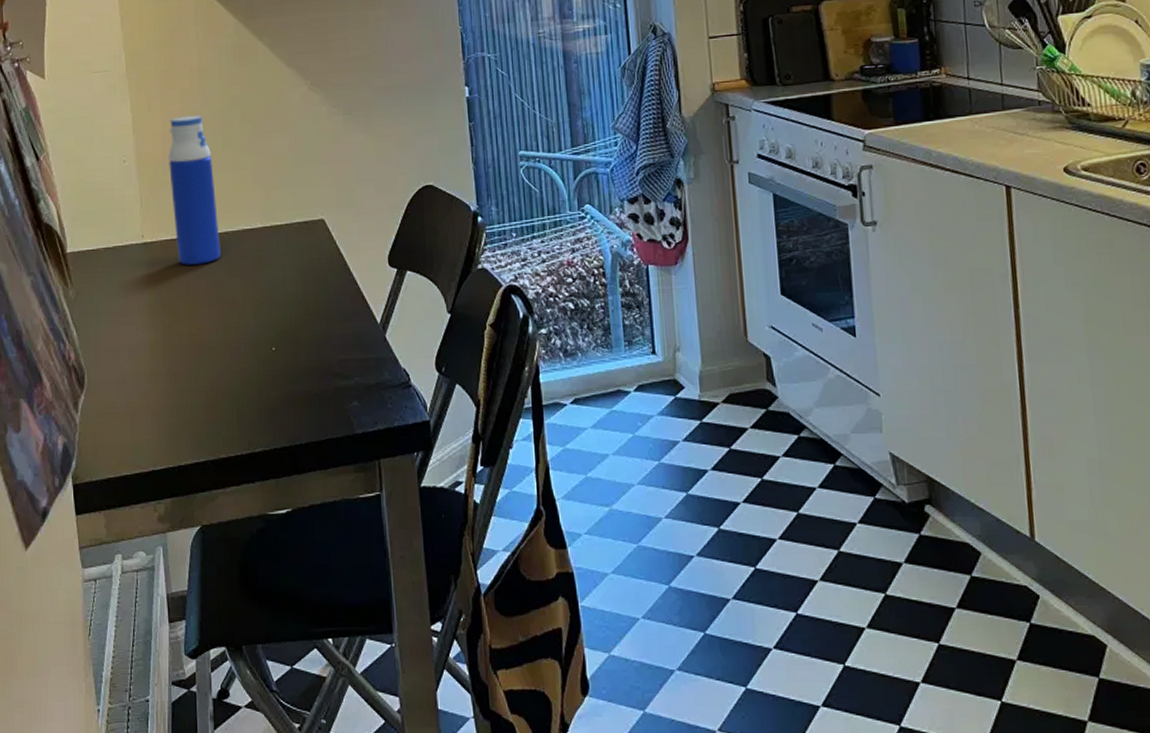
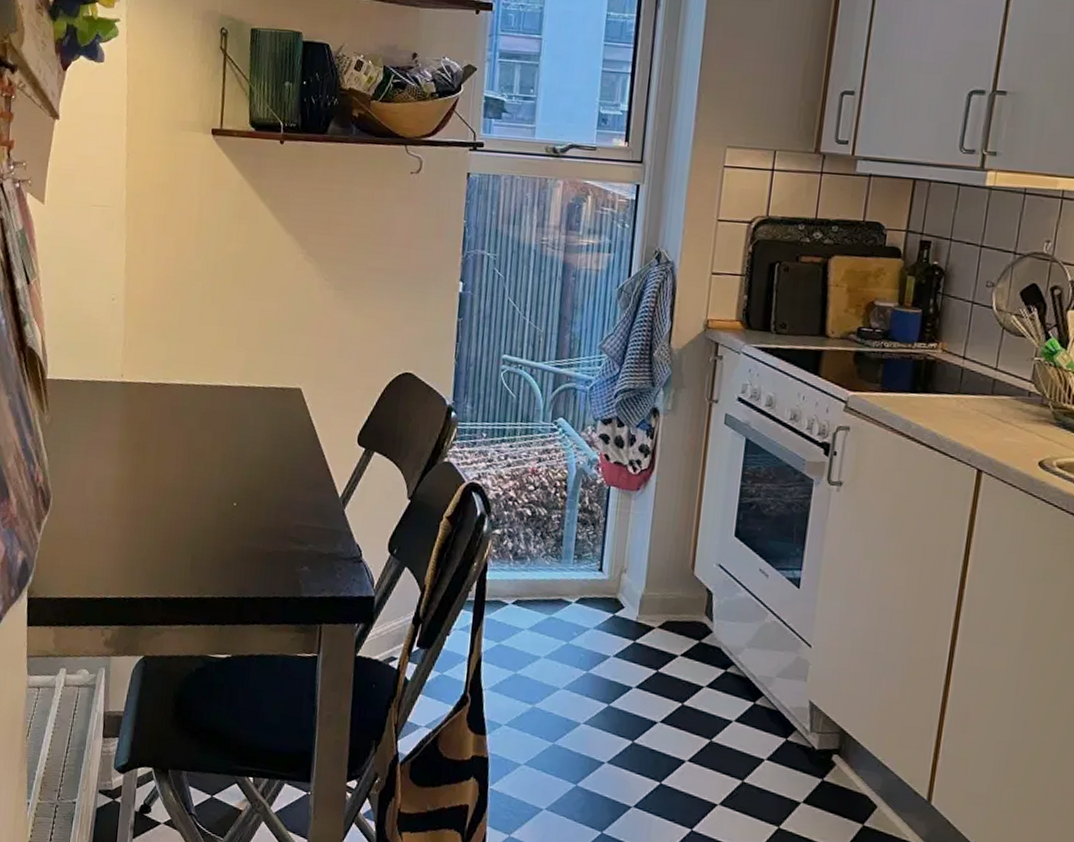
water bottle: present [169,115,221,265] -> none [154,264,200,412]

